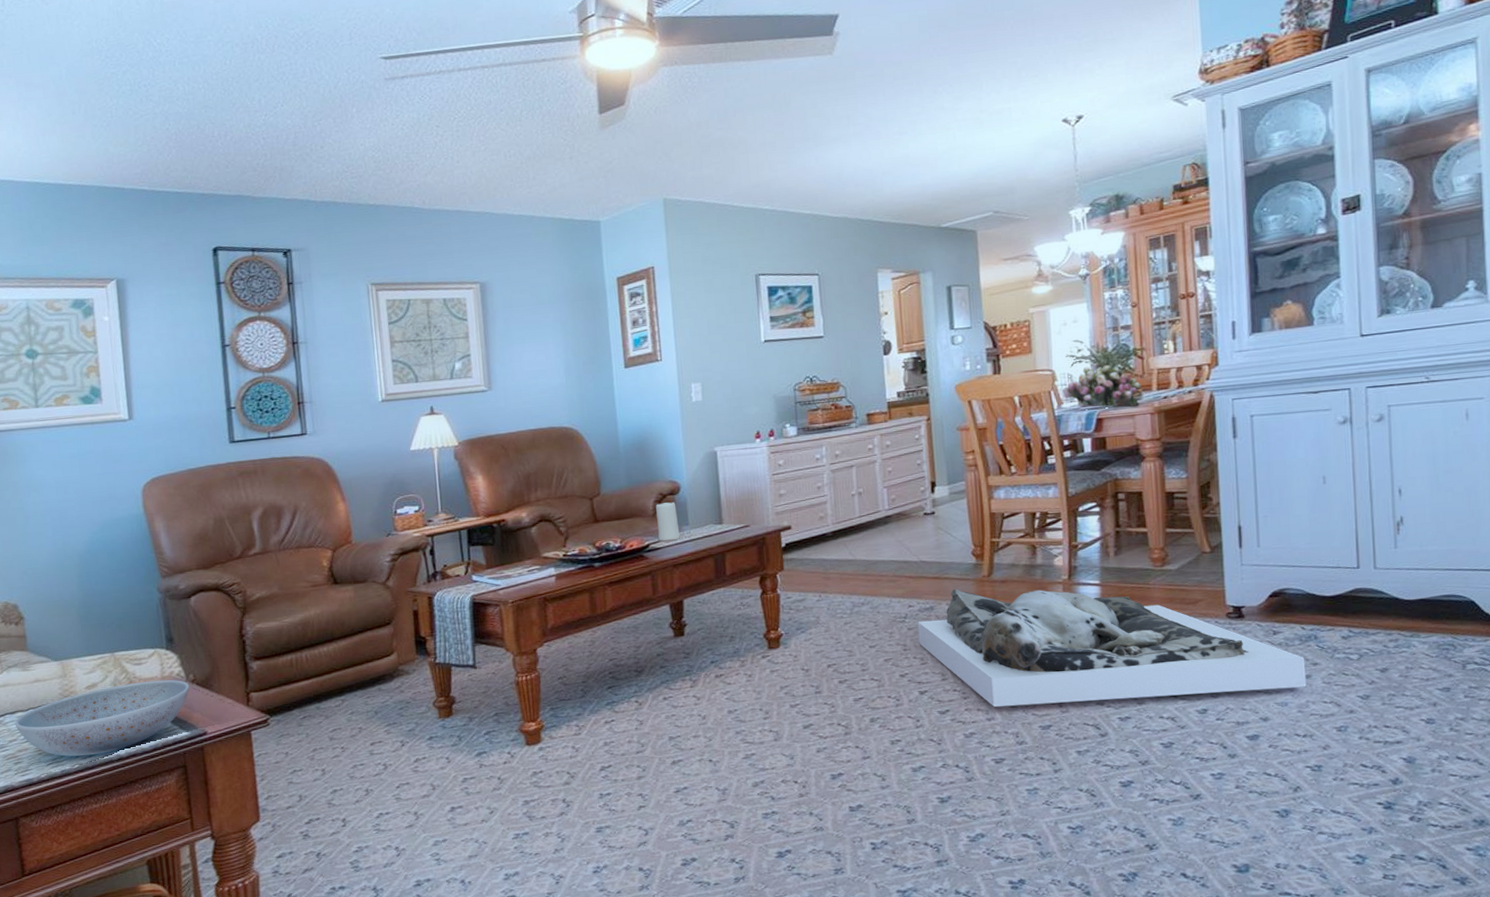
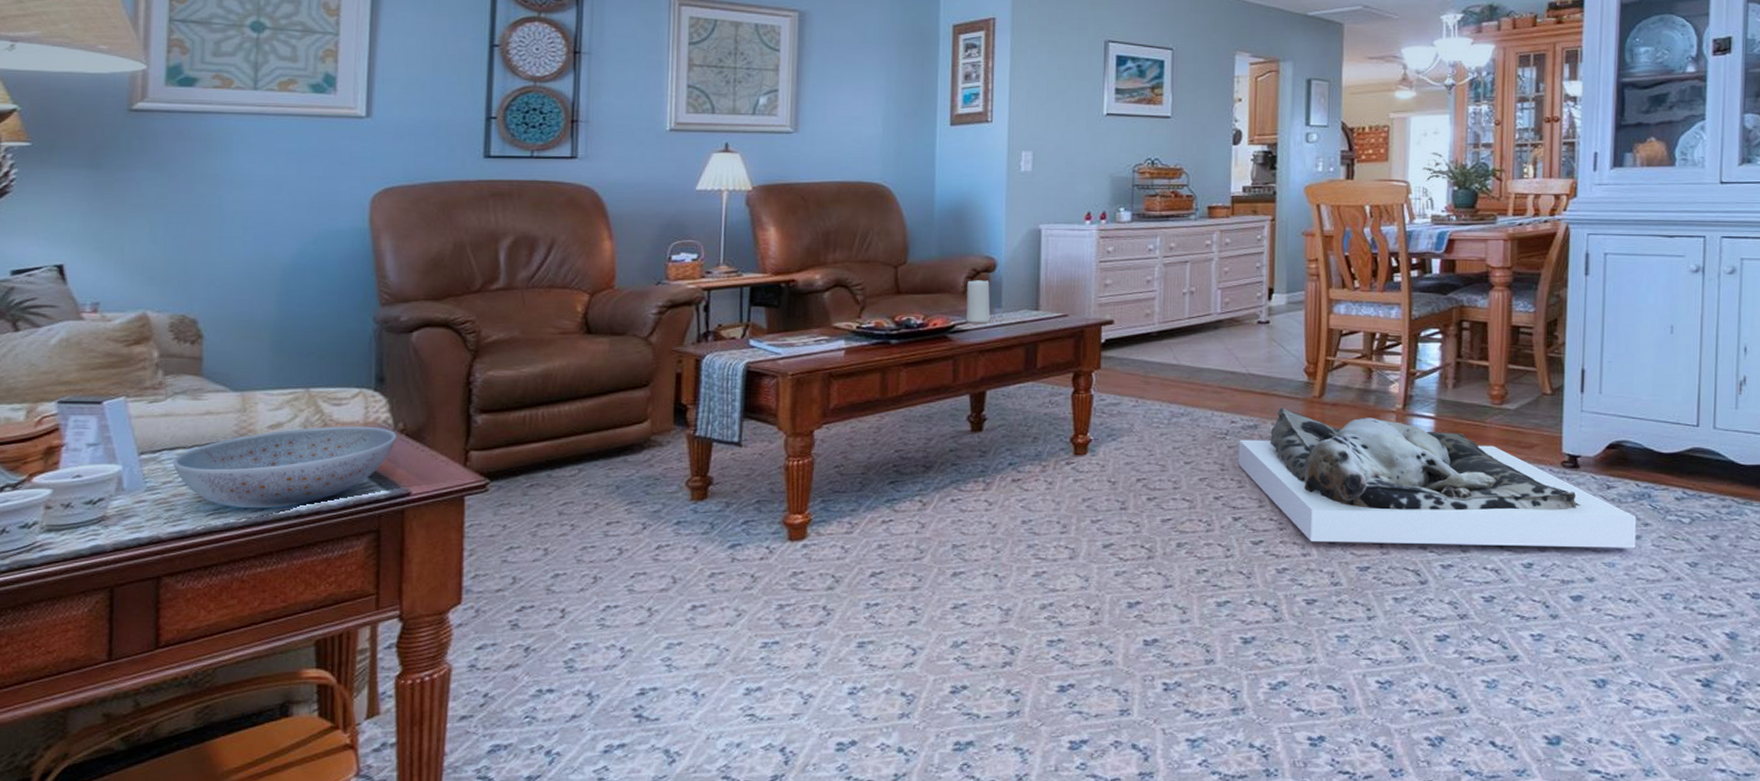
flower arrangement: present [1062,364,1141,408] -> none [1416,182,1497,231]

